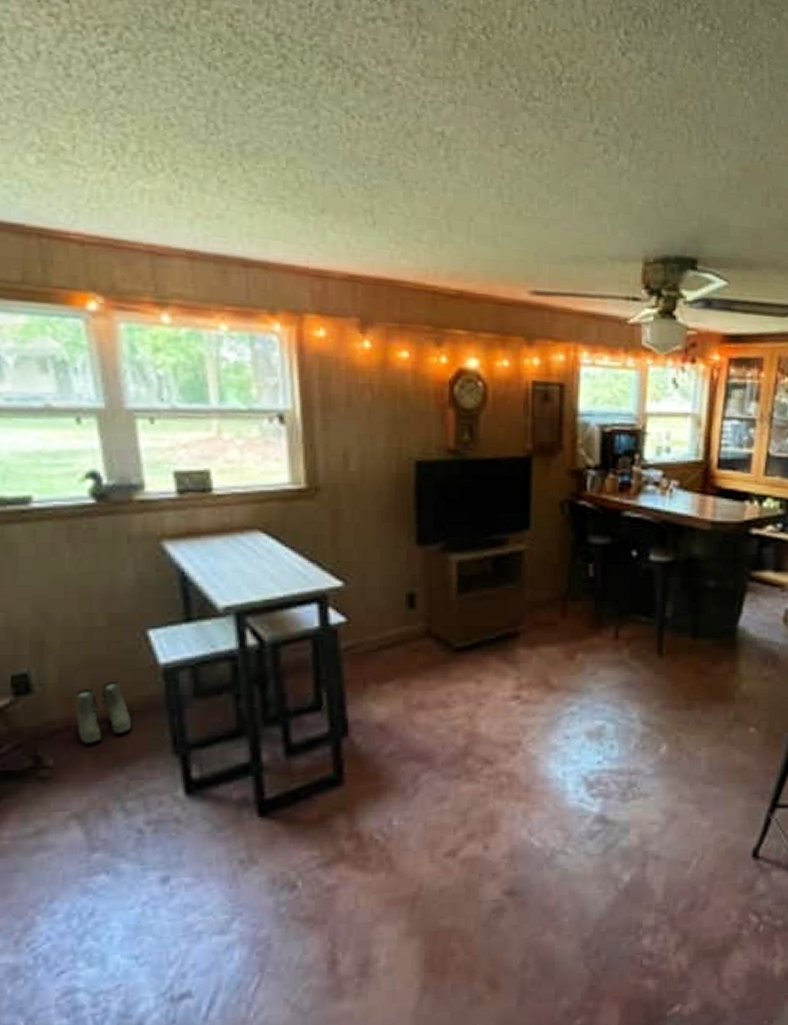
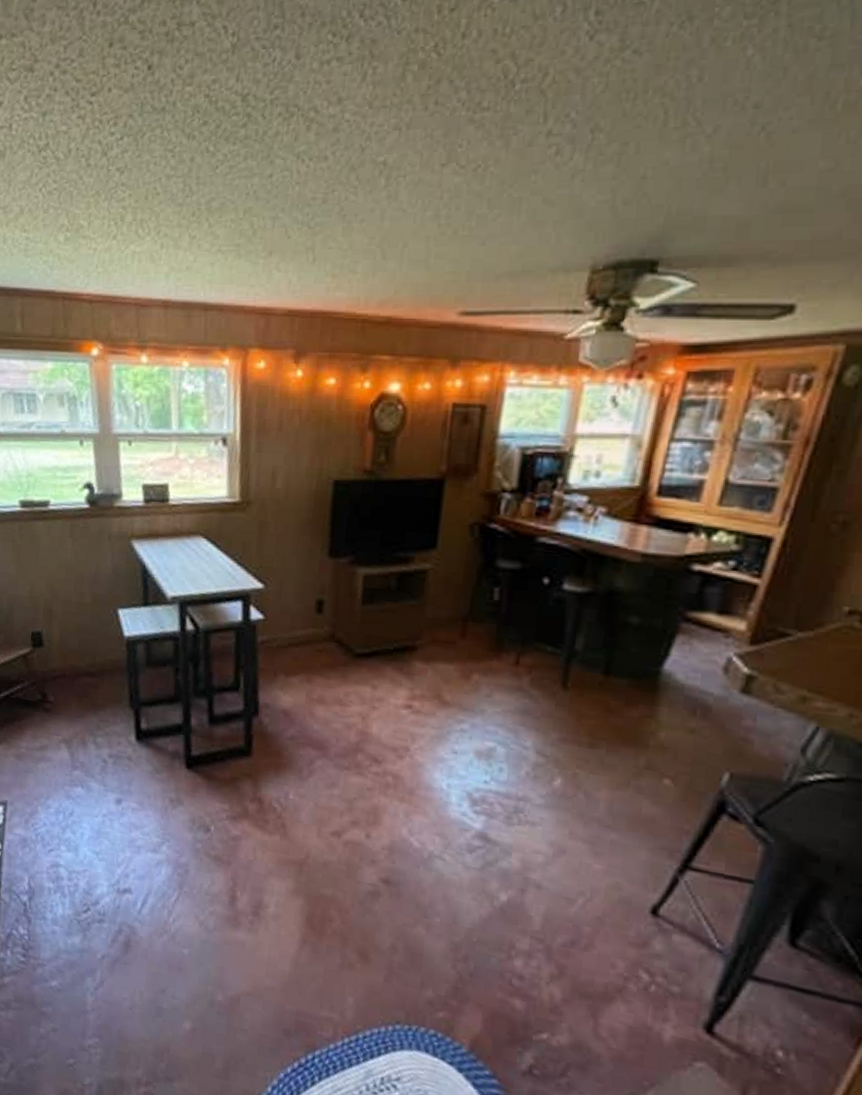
boots: present [75,680,132,745] -> none [68,645,104,690]

